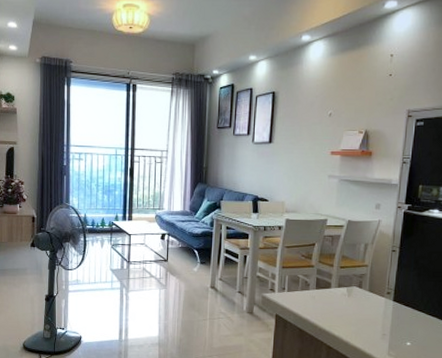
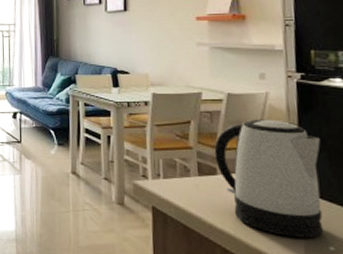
kettle: none [331,243,414,337] -> present [214,119,323,238]

